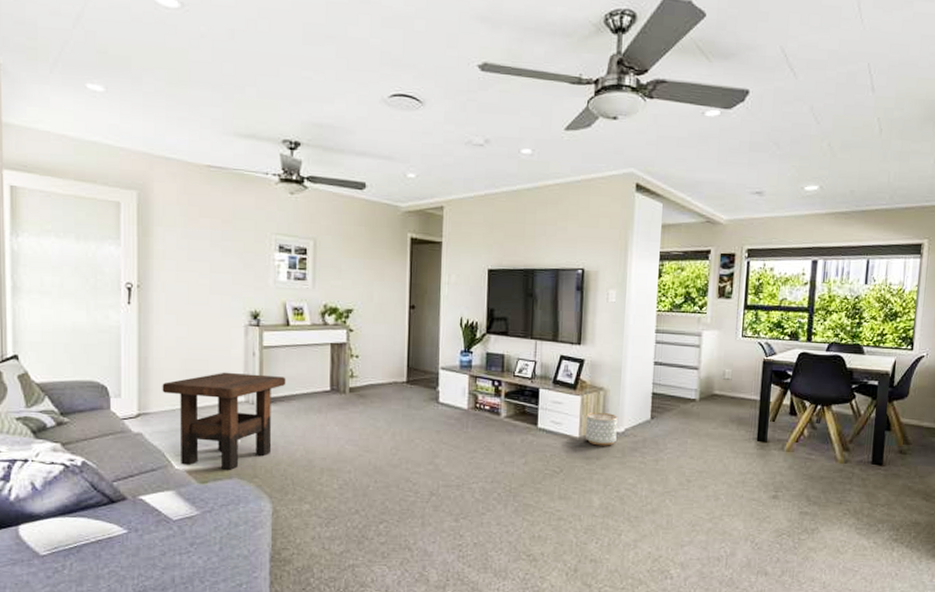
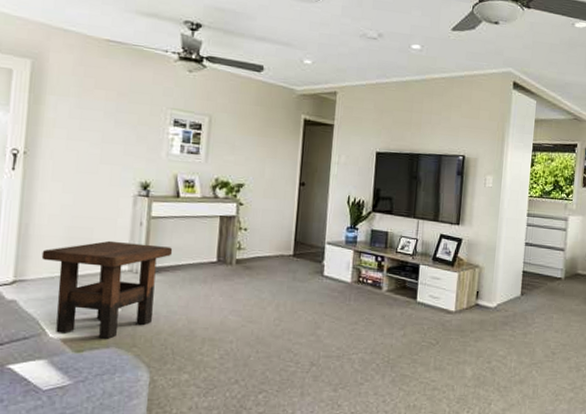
planter: present [585,412,618,446] -> none [460,287,491,320]

